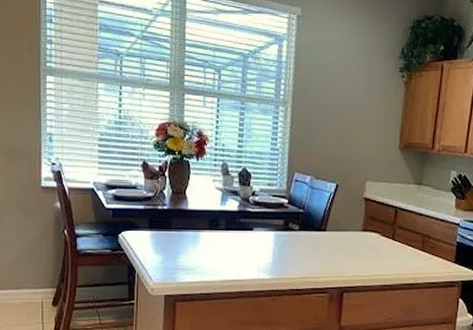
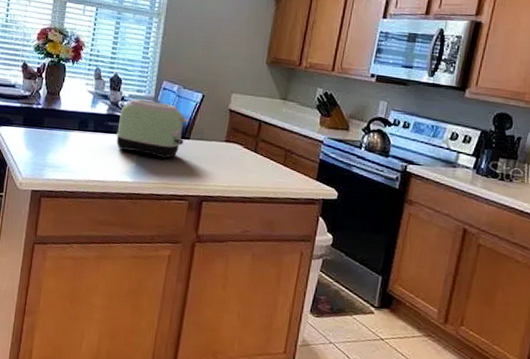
toaster: none [249,193,325,252] -> present [115,99,190,159]

